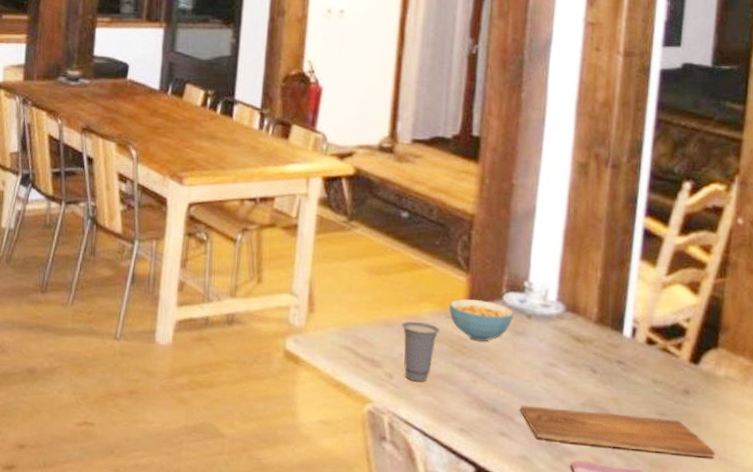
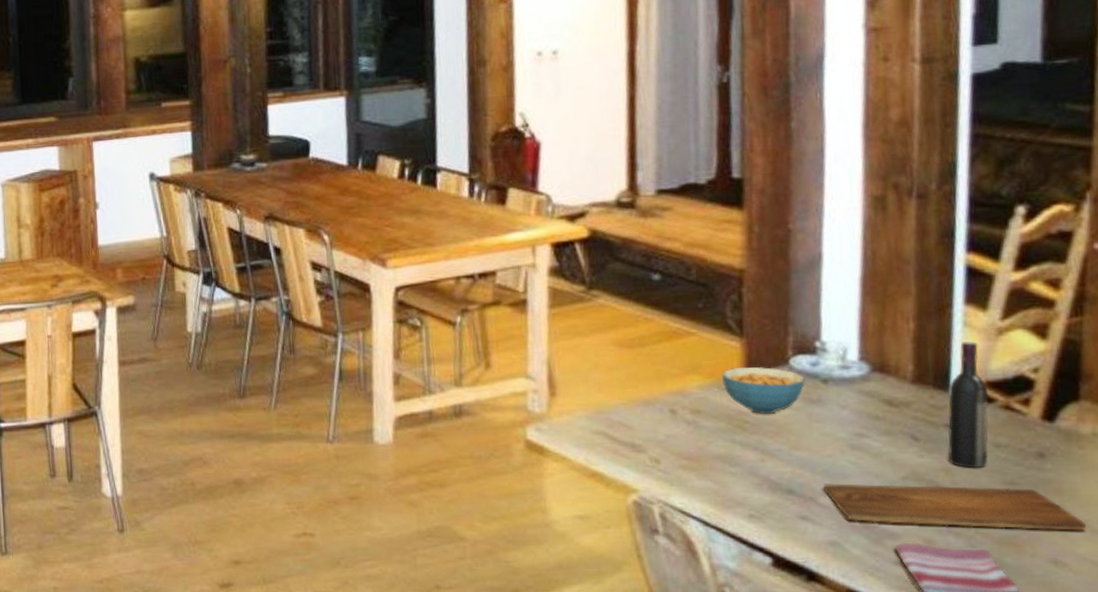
cup: present [402,321,440,382] -> none [665,397,713,465]
wine bottle: none [617,291,652,400] -> present [947,340,989,469]

